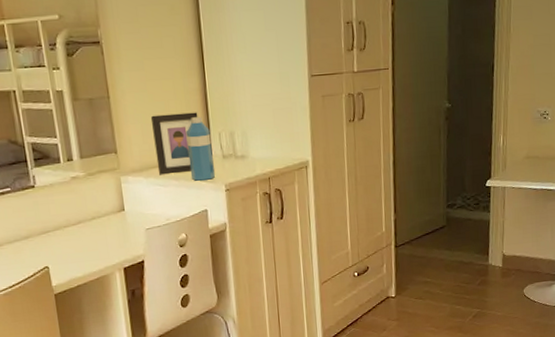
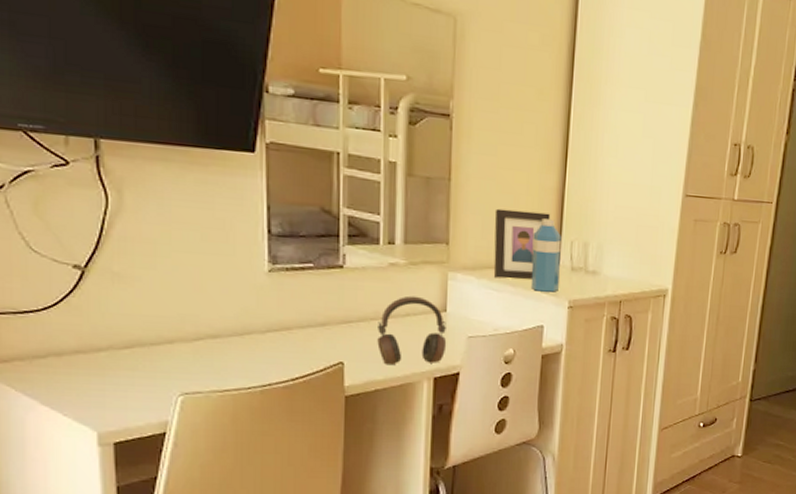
headphones: none [70,201,130,263] -> present [377,296,447,364]

